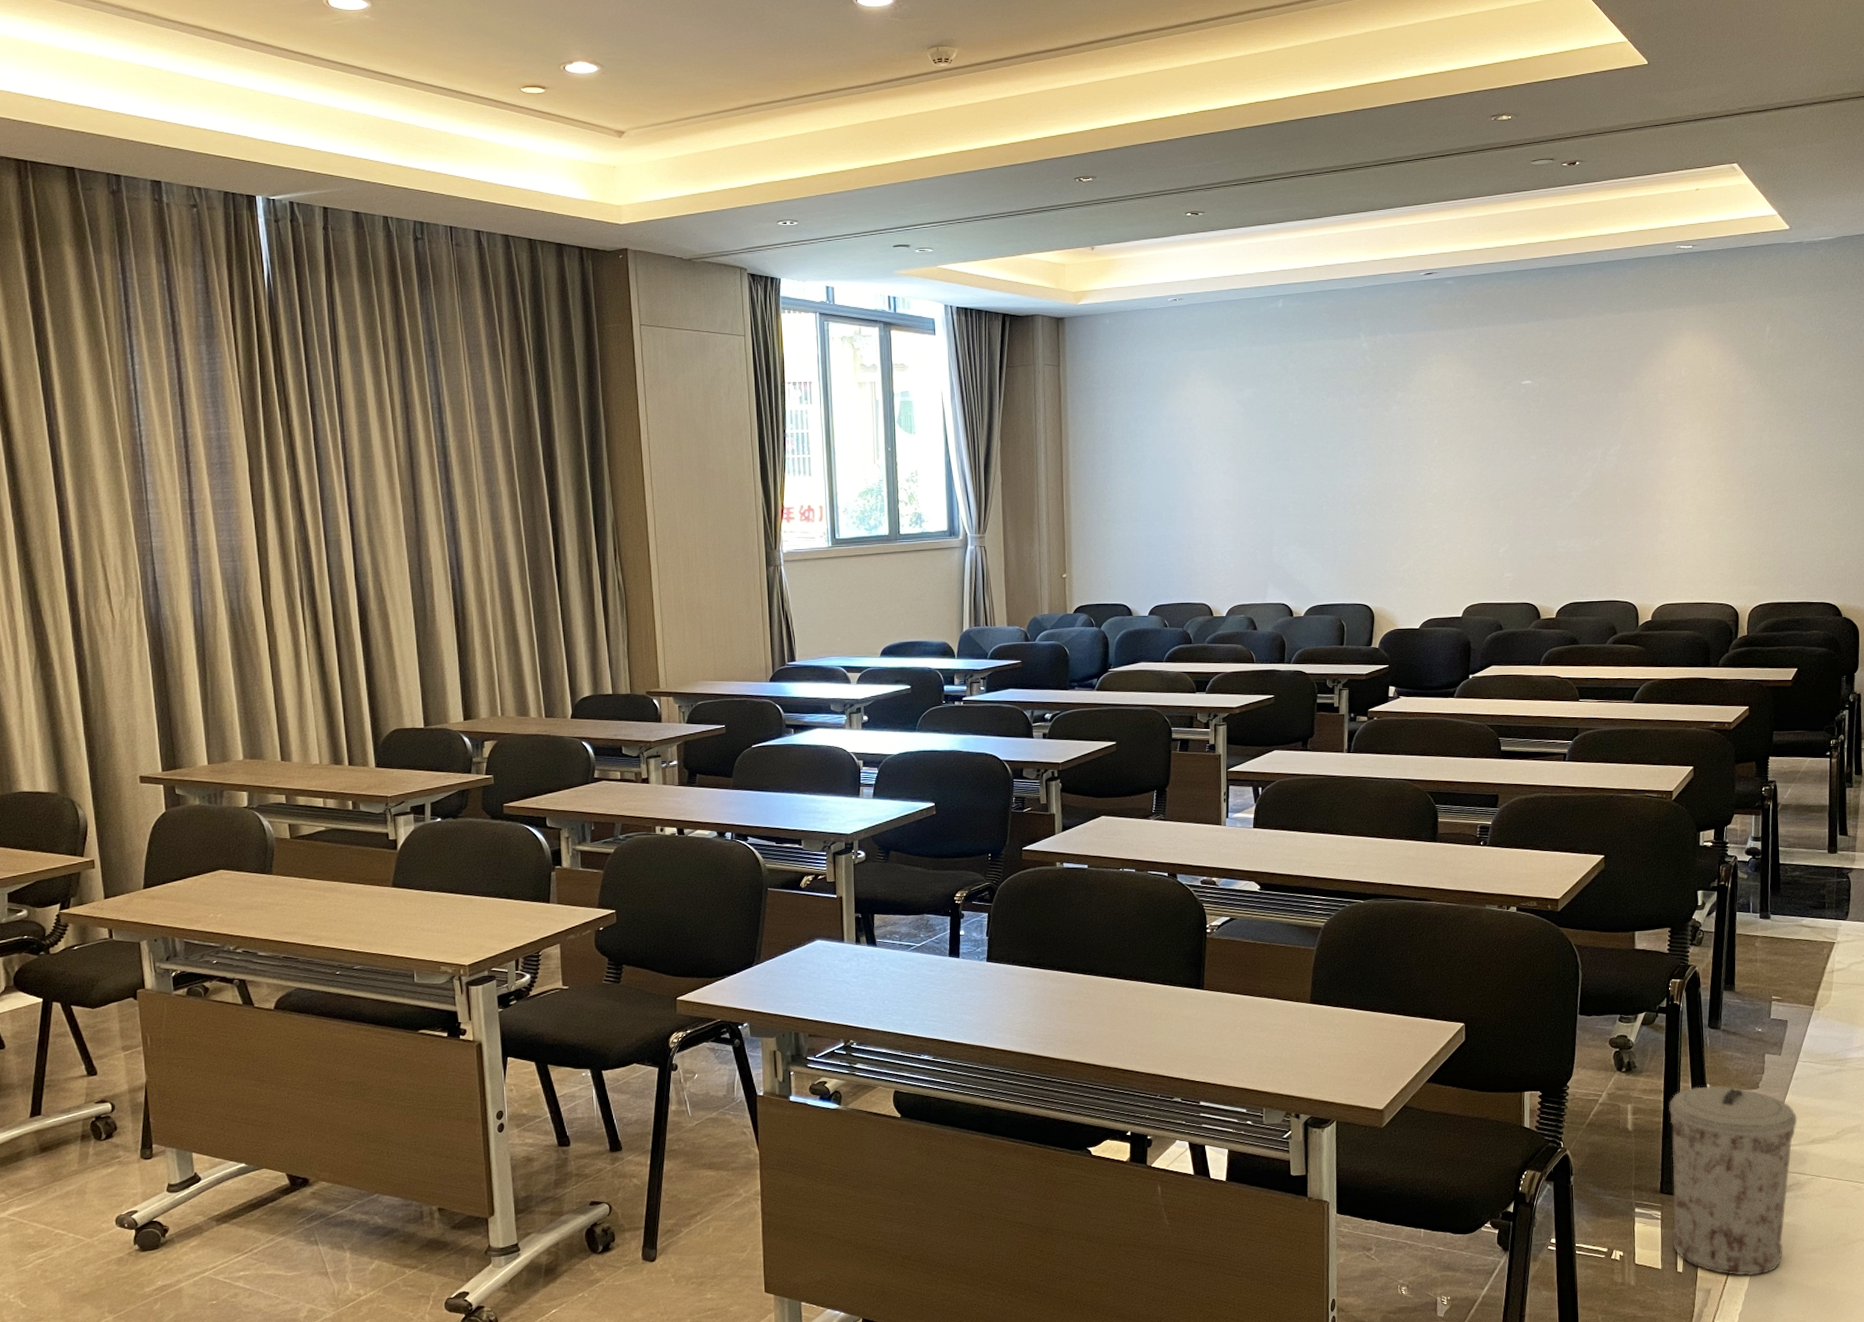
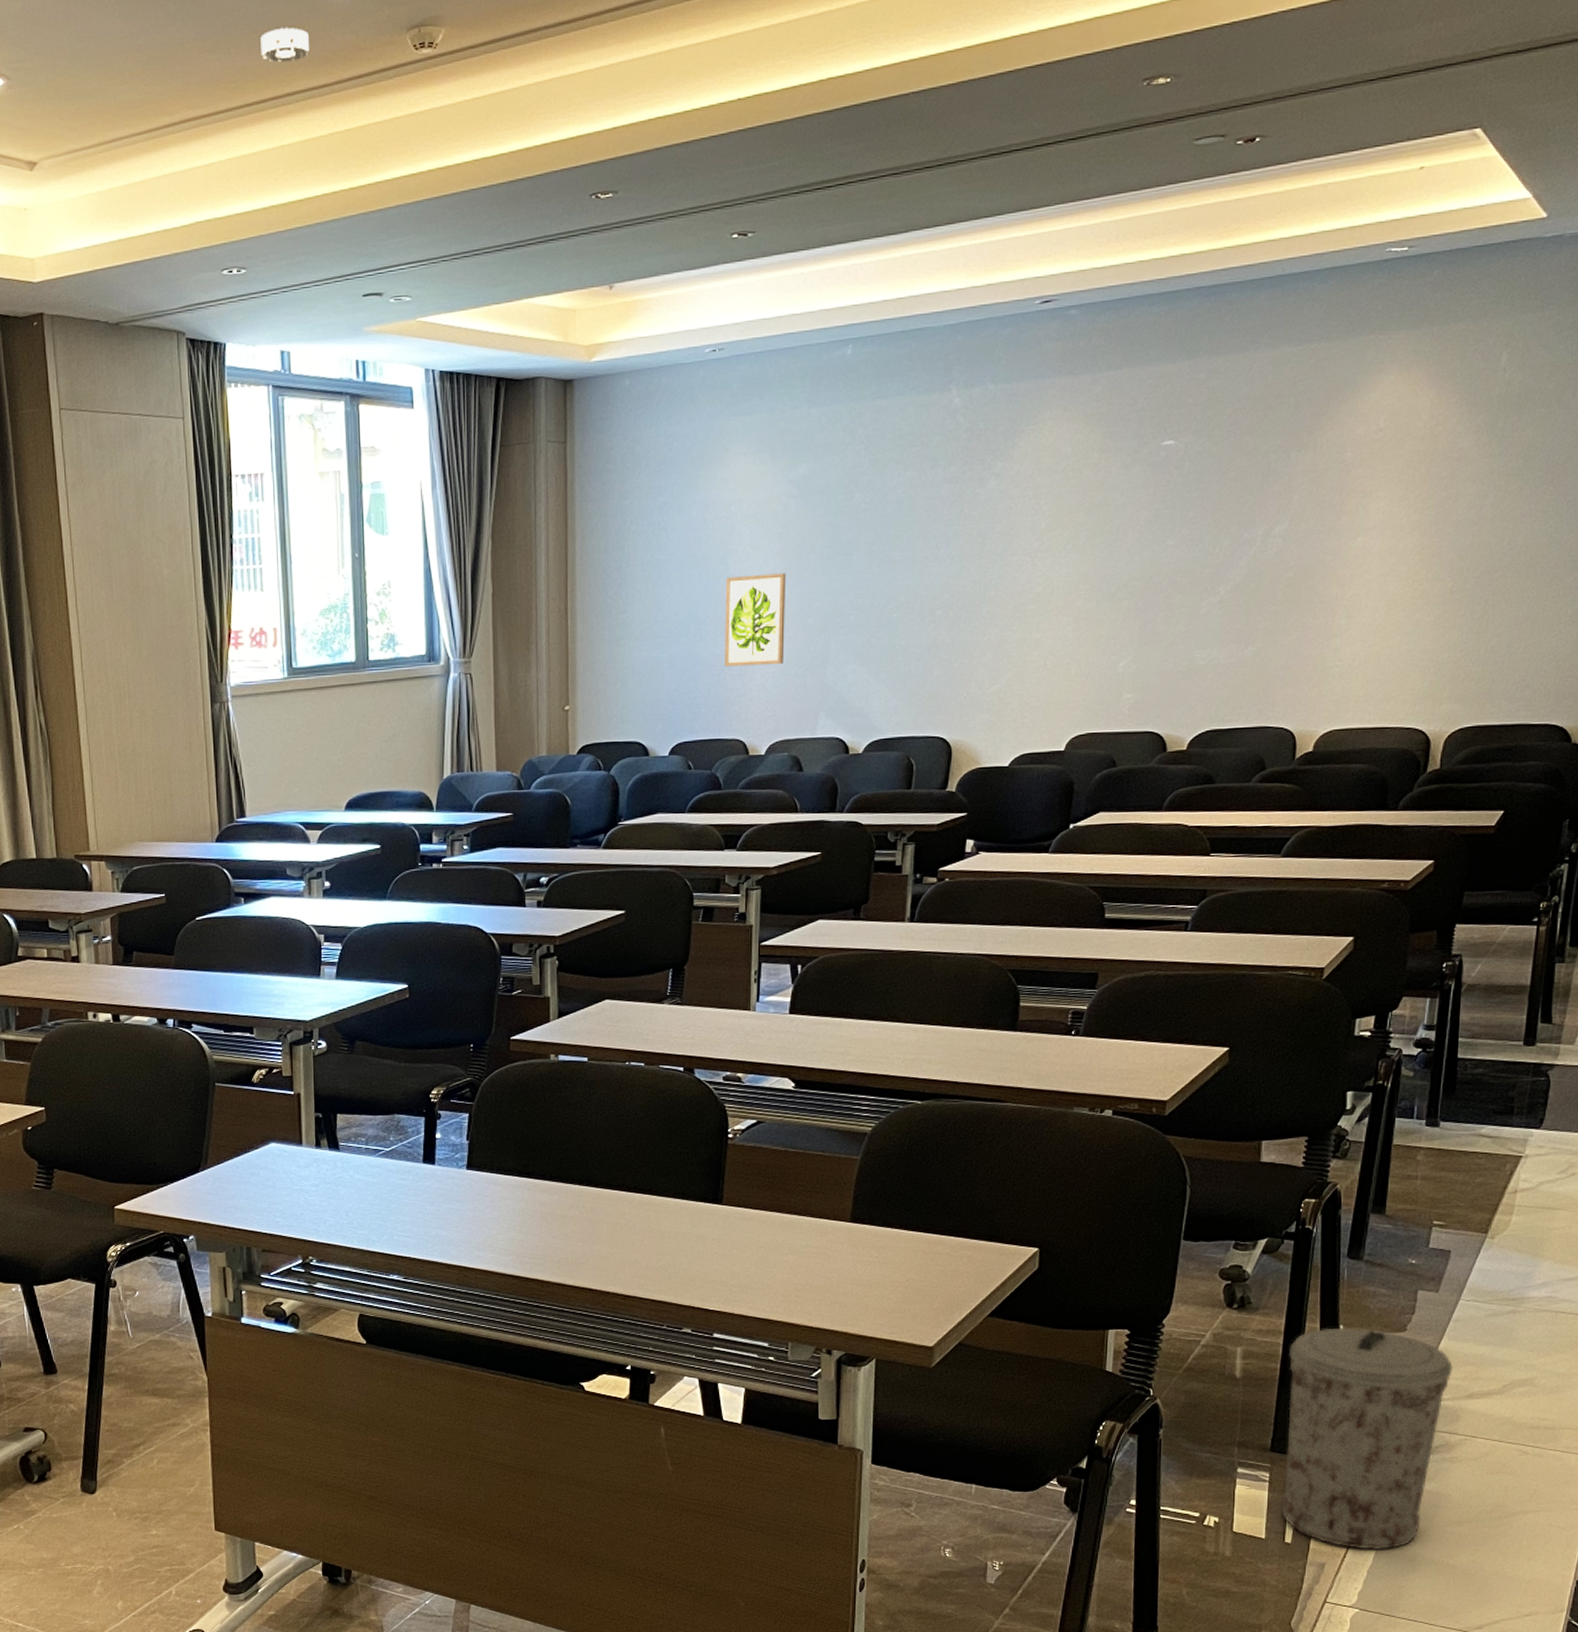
smoke detector: none [810,40,849,67] -> present [260,27,309,63]
wall art: none [1190,473,1239,546] -> present [724,573,786,667]

